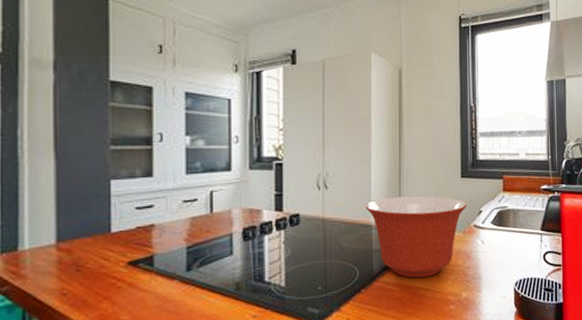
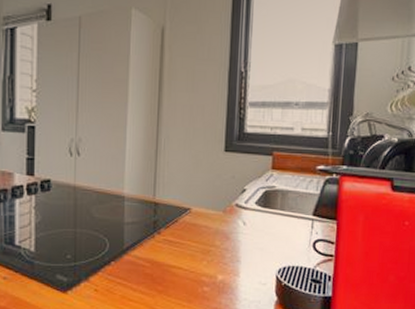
mixing bowl: present [365,195,467,278] -> none [118,168,229,255]

